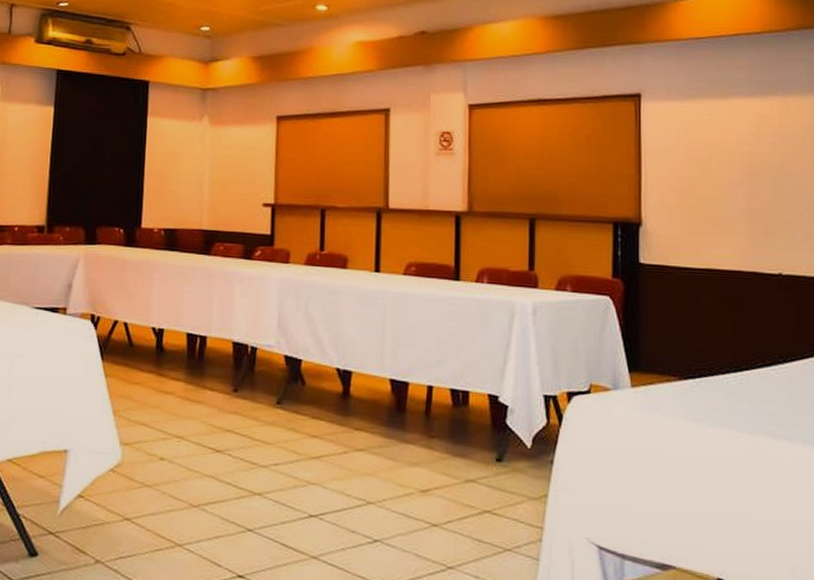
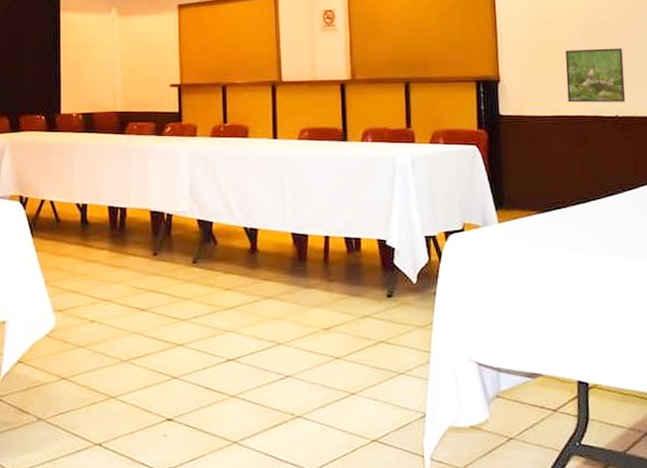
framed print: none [721,194,792,258] -> present [565,48,626,103]

